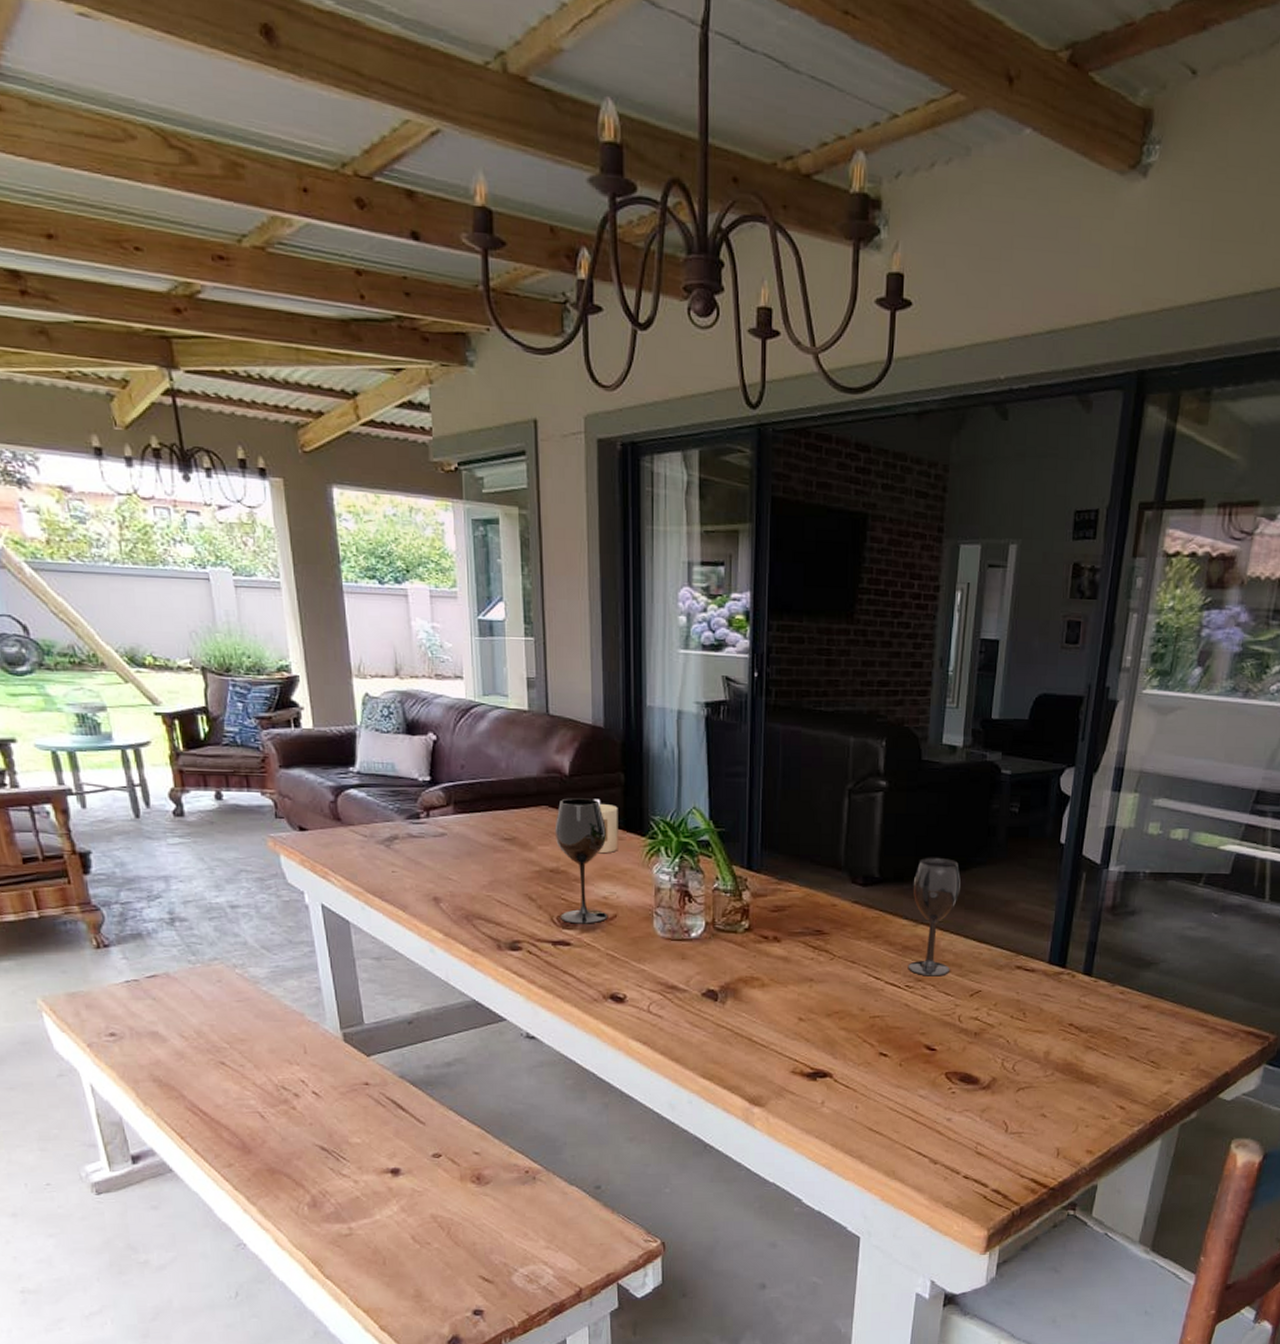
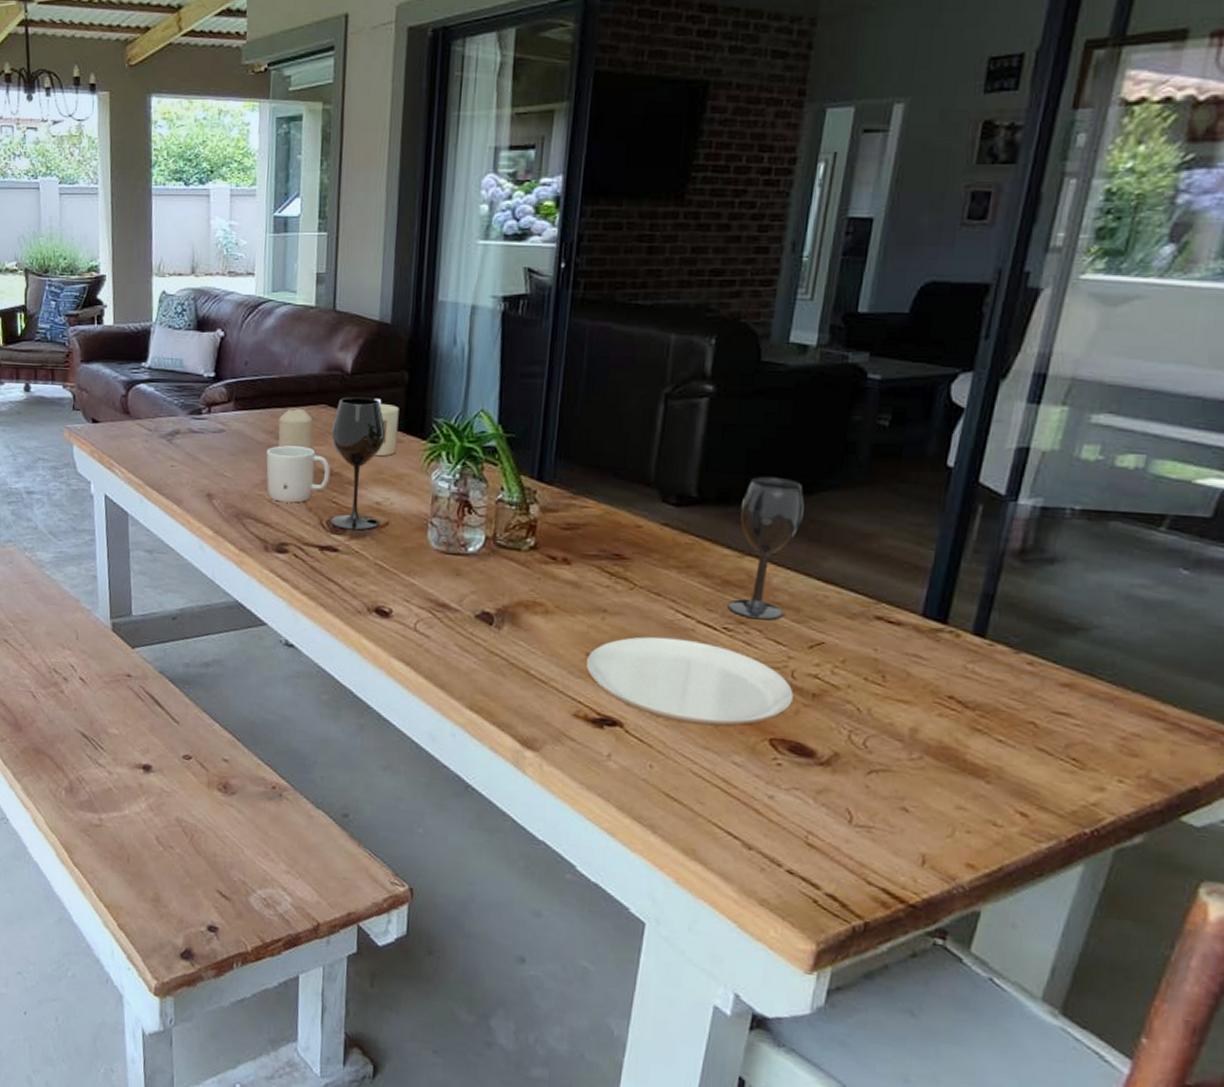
mug: none [490,847,557,902] -> present [266,445,331,503]
candle: none [501,811,537,850] -> present [278,408,313,450]
plate: none [800,998,961,1068] -> present [586,637,794,727]

